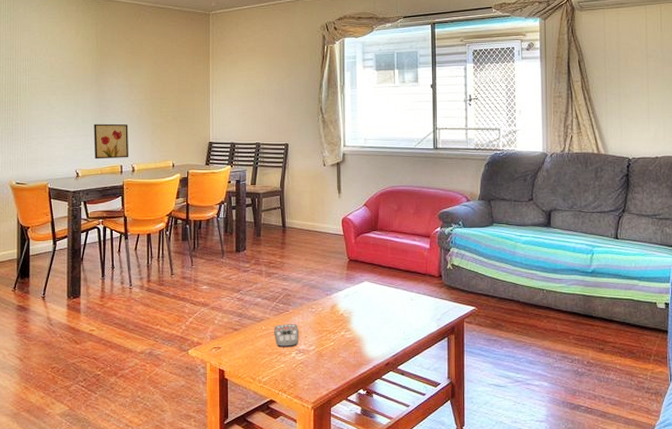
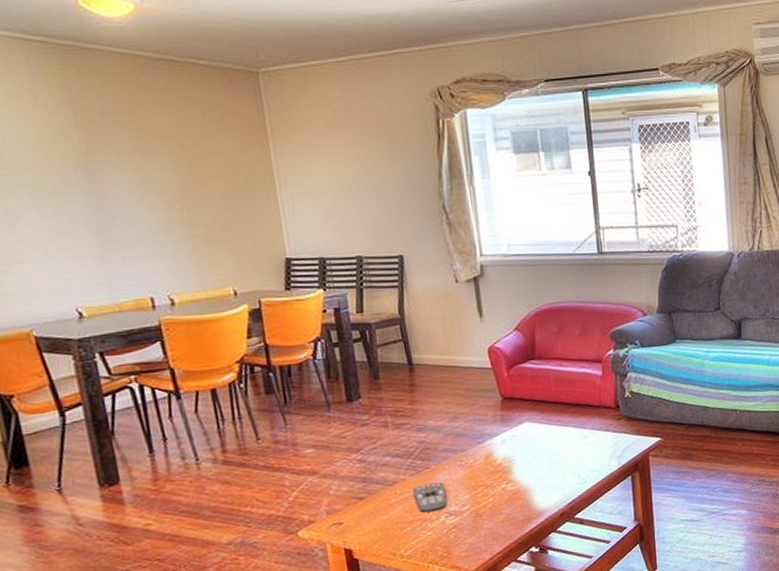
wall art: present [94,123,129,160] -> none [93,237,163,291]

